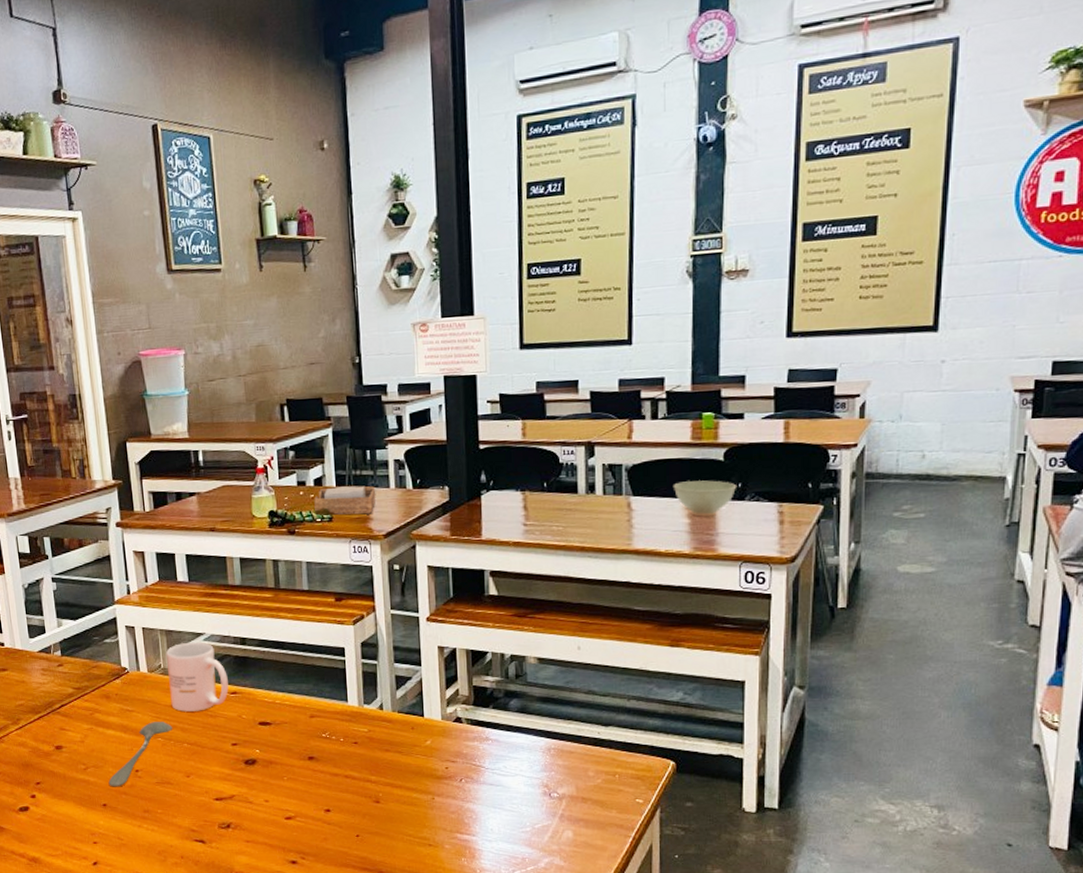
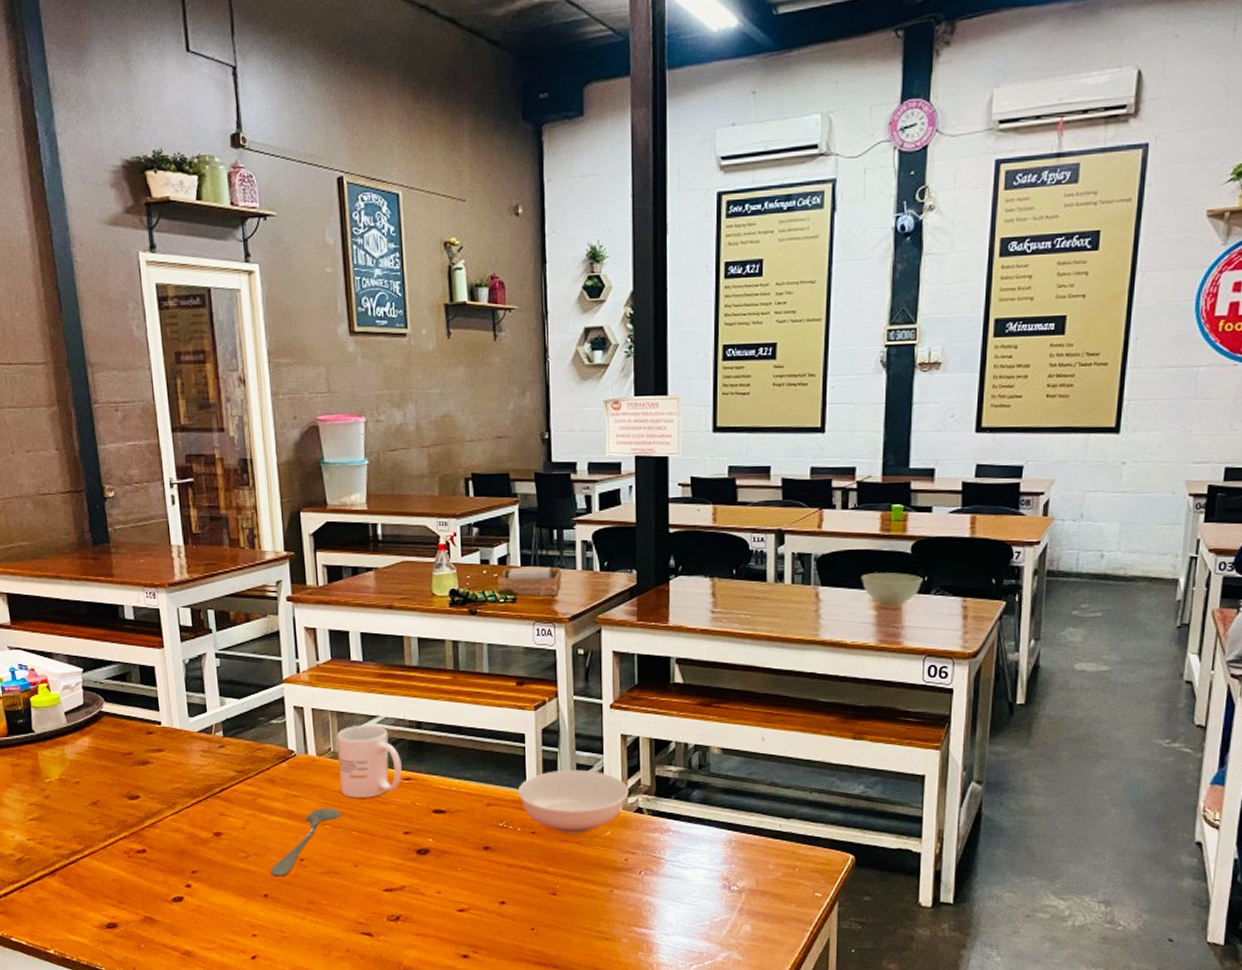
bowl: none [339,681,447,743] -> present [517,769,628,834]

